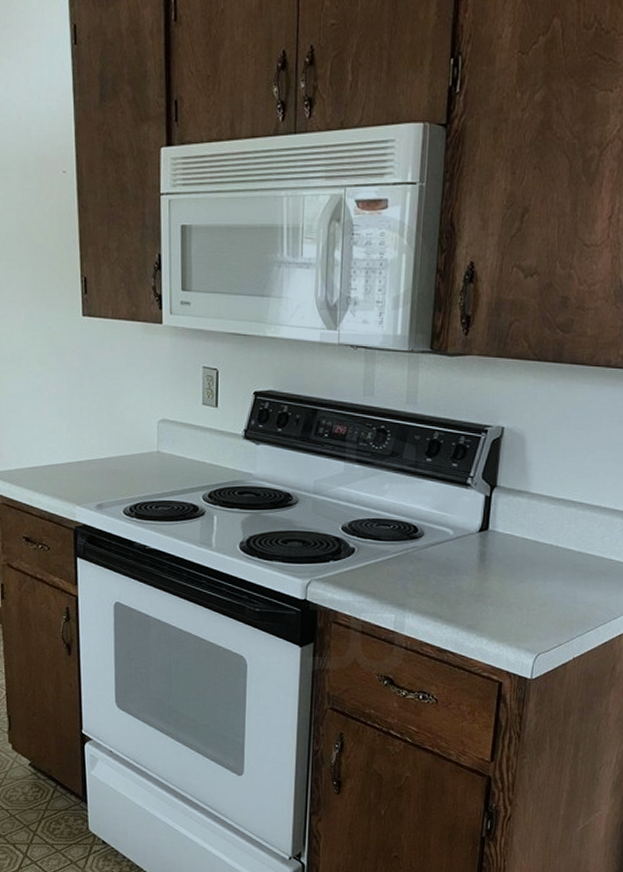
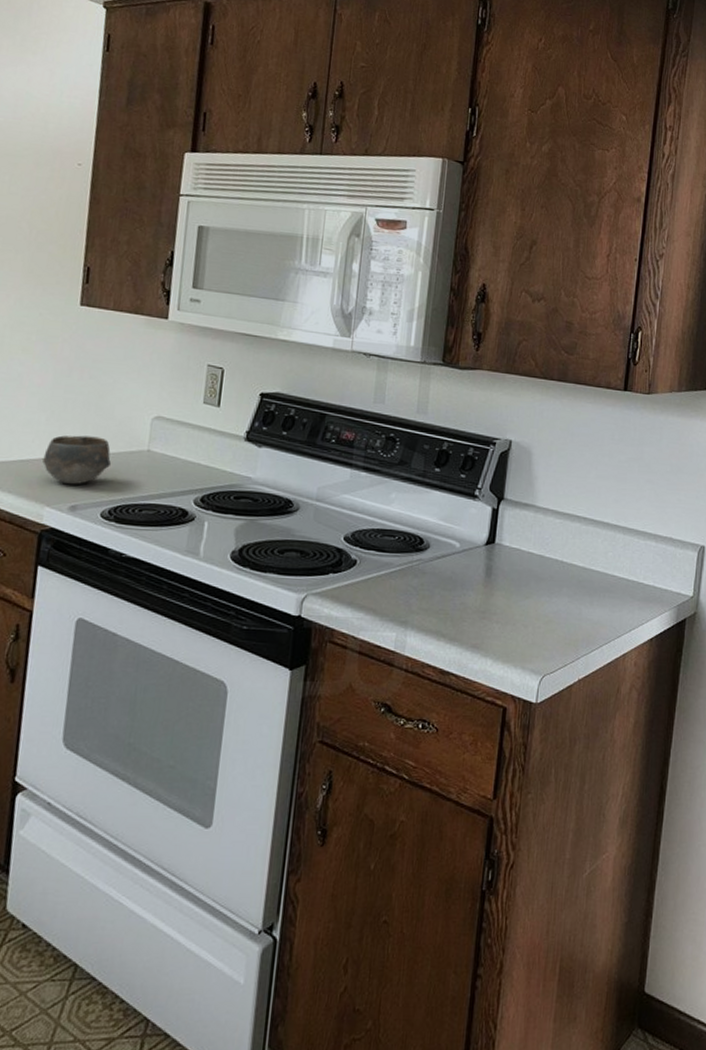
bowl: none [69,440,128,486] -> present [42,435,112,485]

